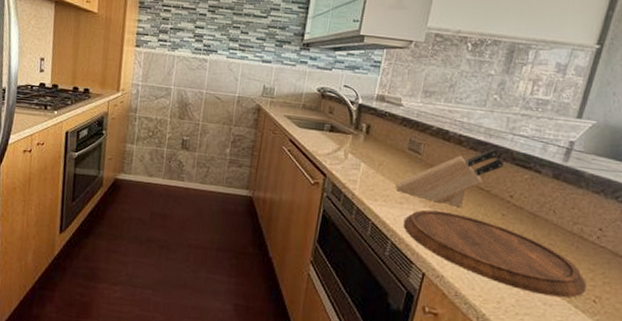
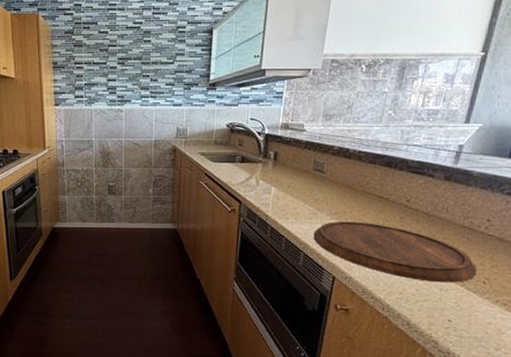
knife block: present [395,148,503,207] -> none [304,159,400,216]

